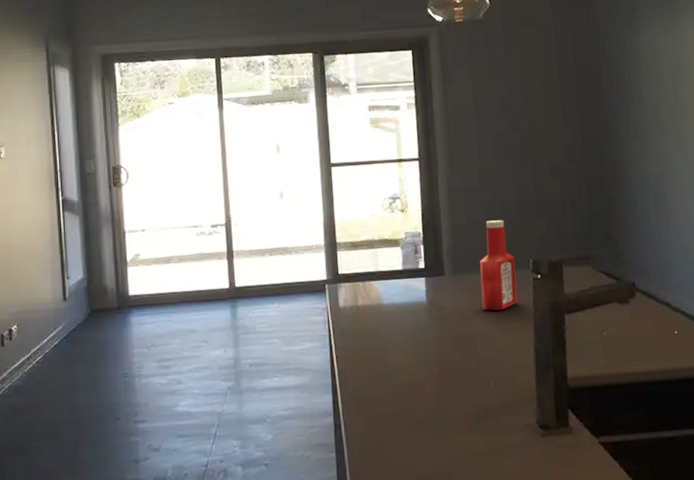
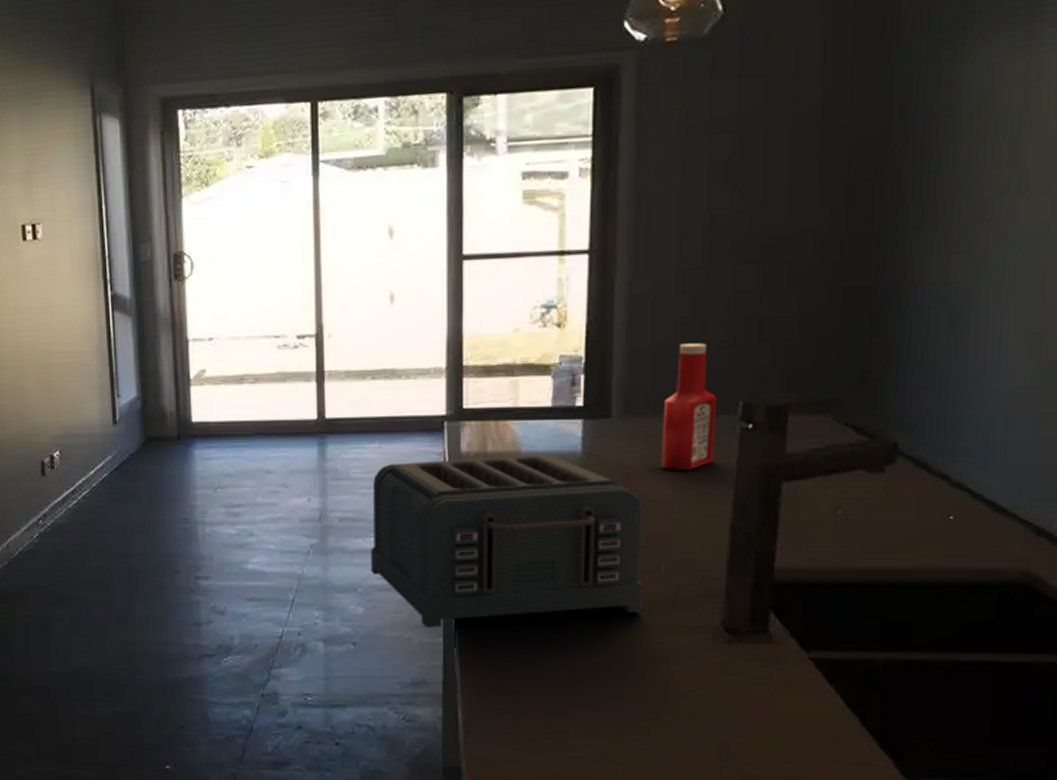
toaster: none [274,304,481,446] -> present [371,454,643,628]

